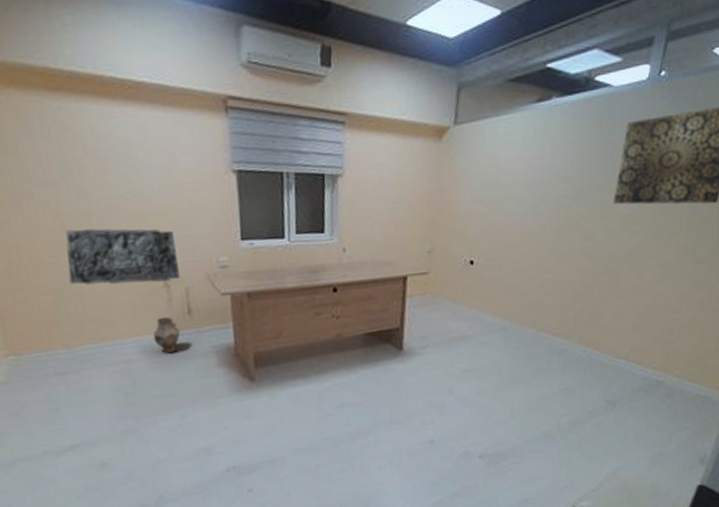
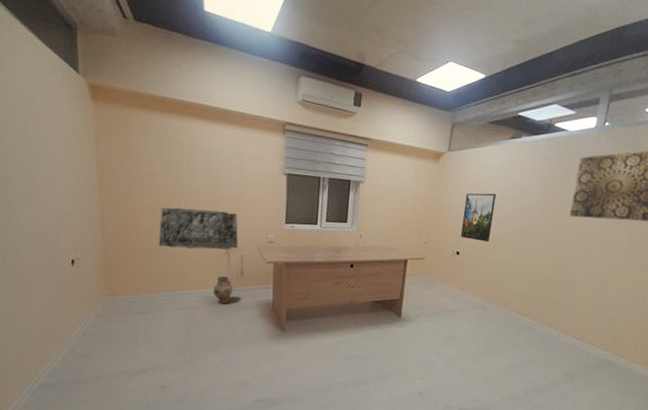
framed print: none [474,179,520,246] -> present [461,193,497,243]

